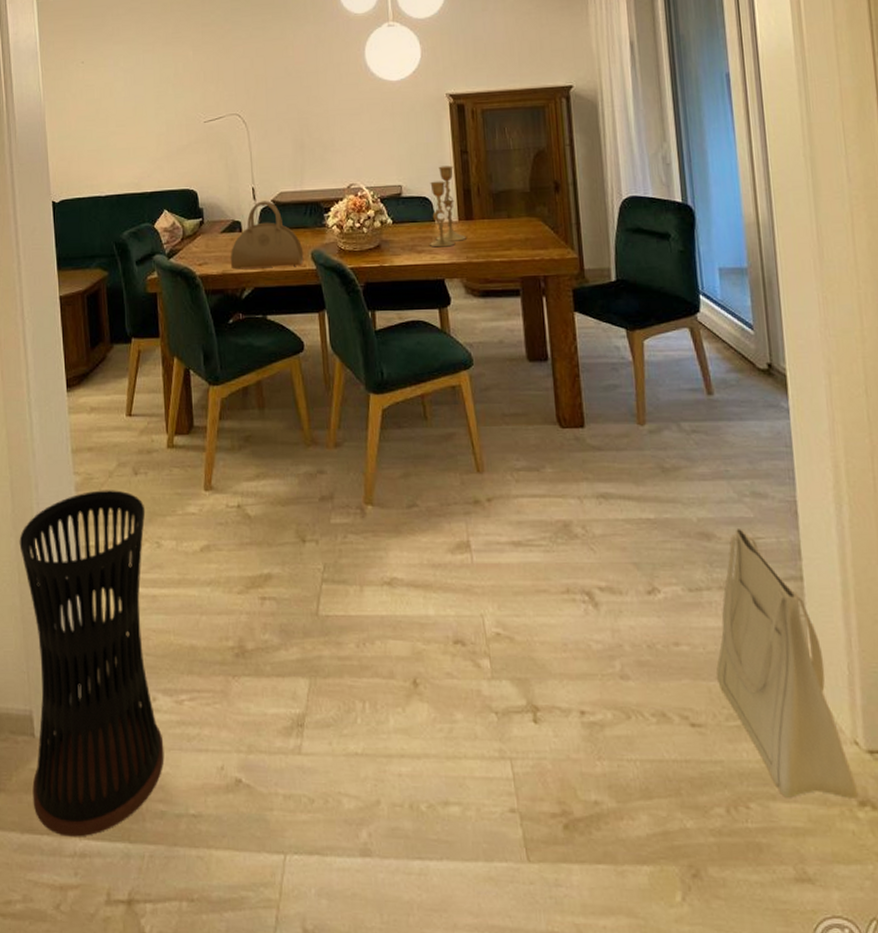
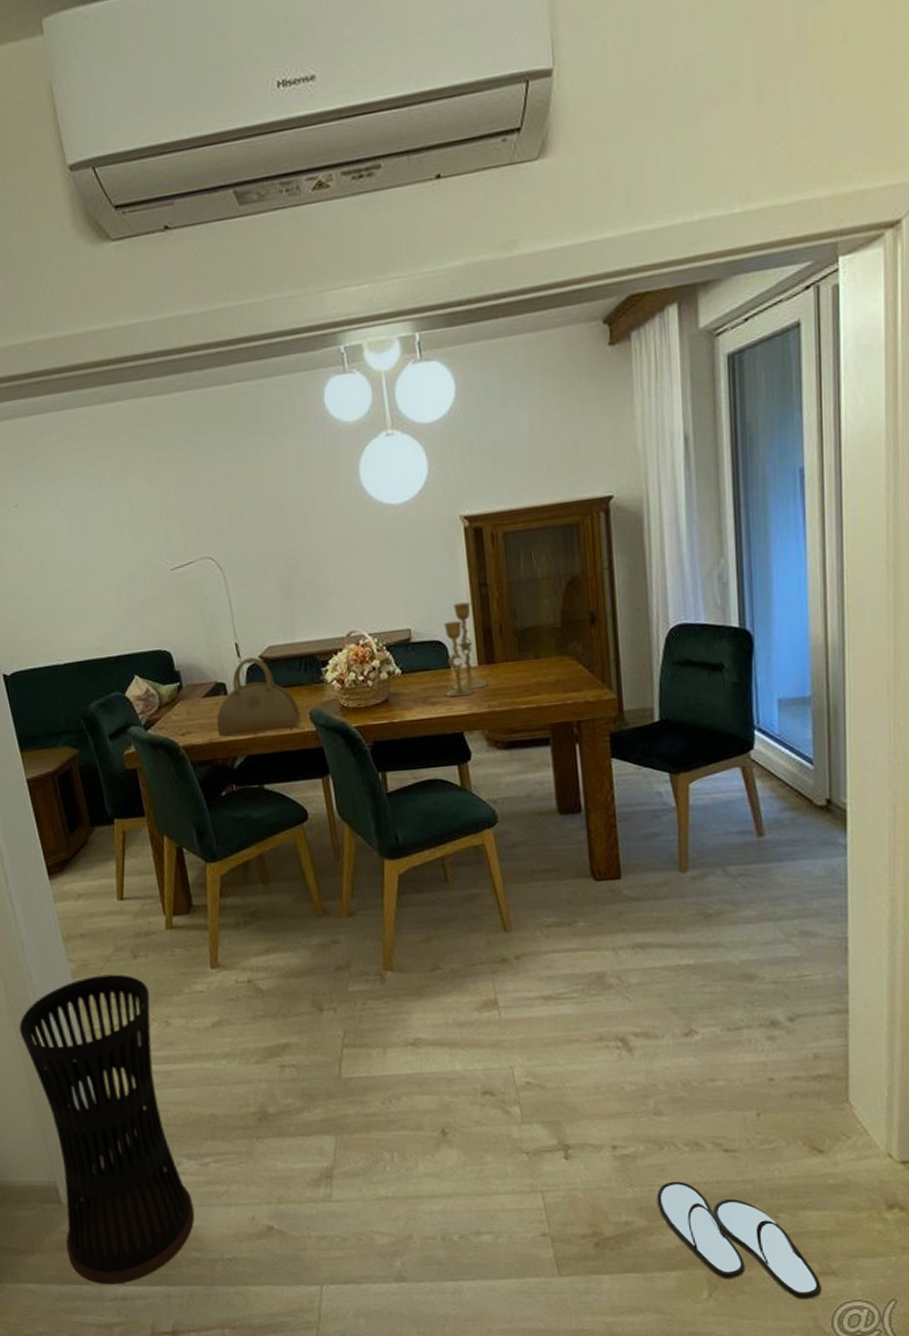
slippers: none [625,756,800,912] -> present [656,1181,823,1300]
shopping bag: present [716,529,858,798] -> none [752,968,887,1207]

